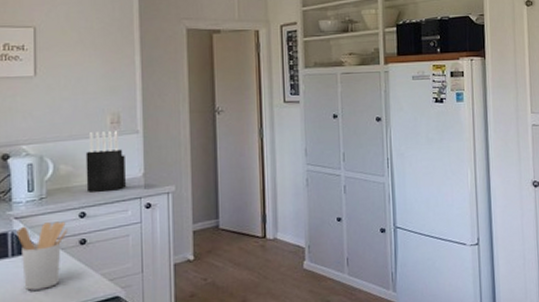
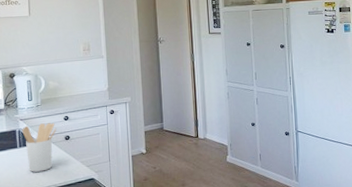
knife block: present [85,131,126,192] -> none [67,56,96,102]

